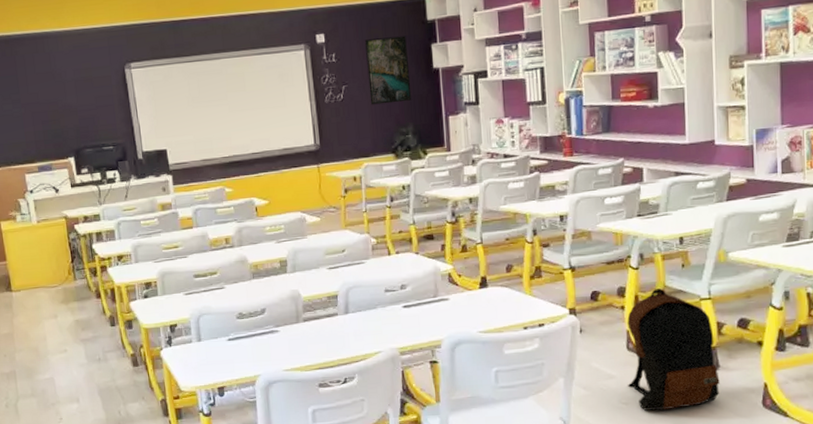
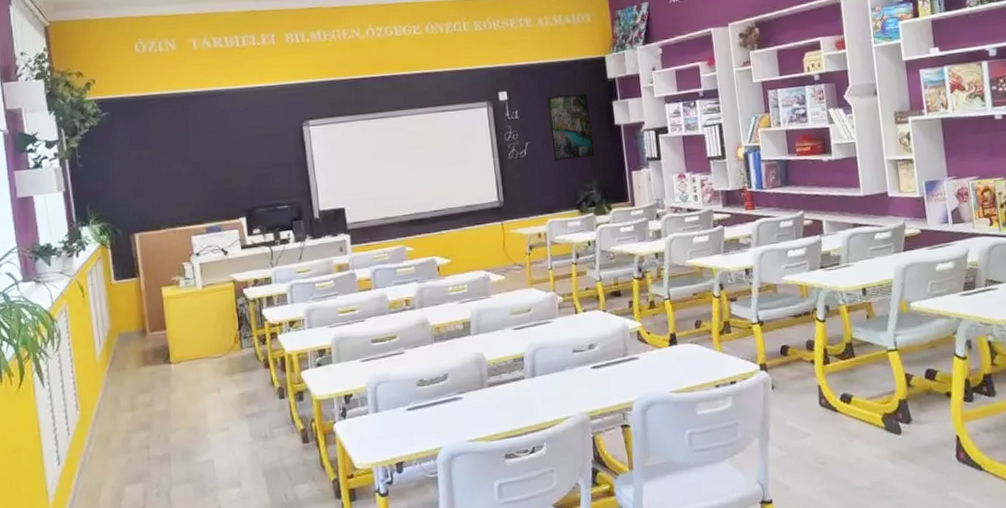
backpack: present [627,288,720,411] -> none [817,341,914,470]

